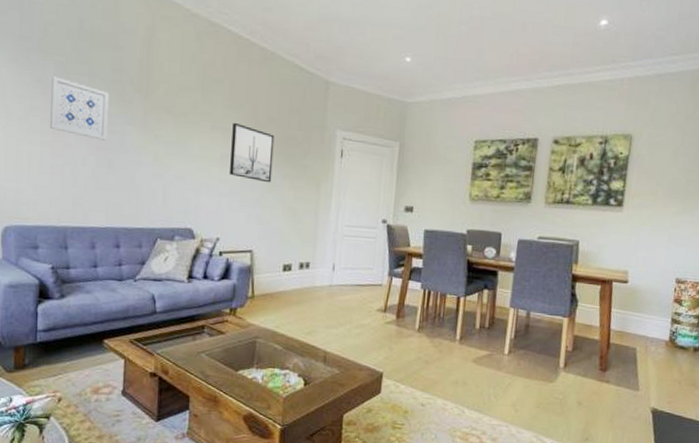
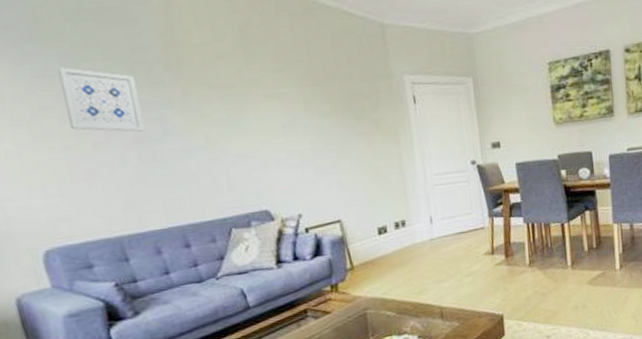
wall art: present [230,122,275,183] -> none [288,85,345,145]

